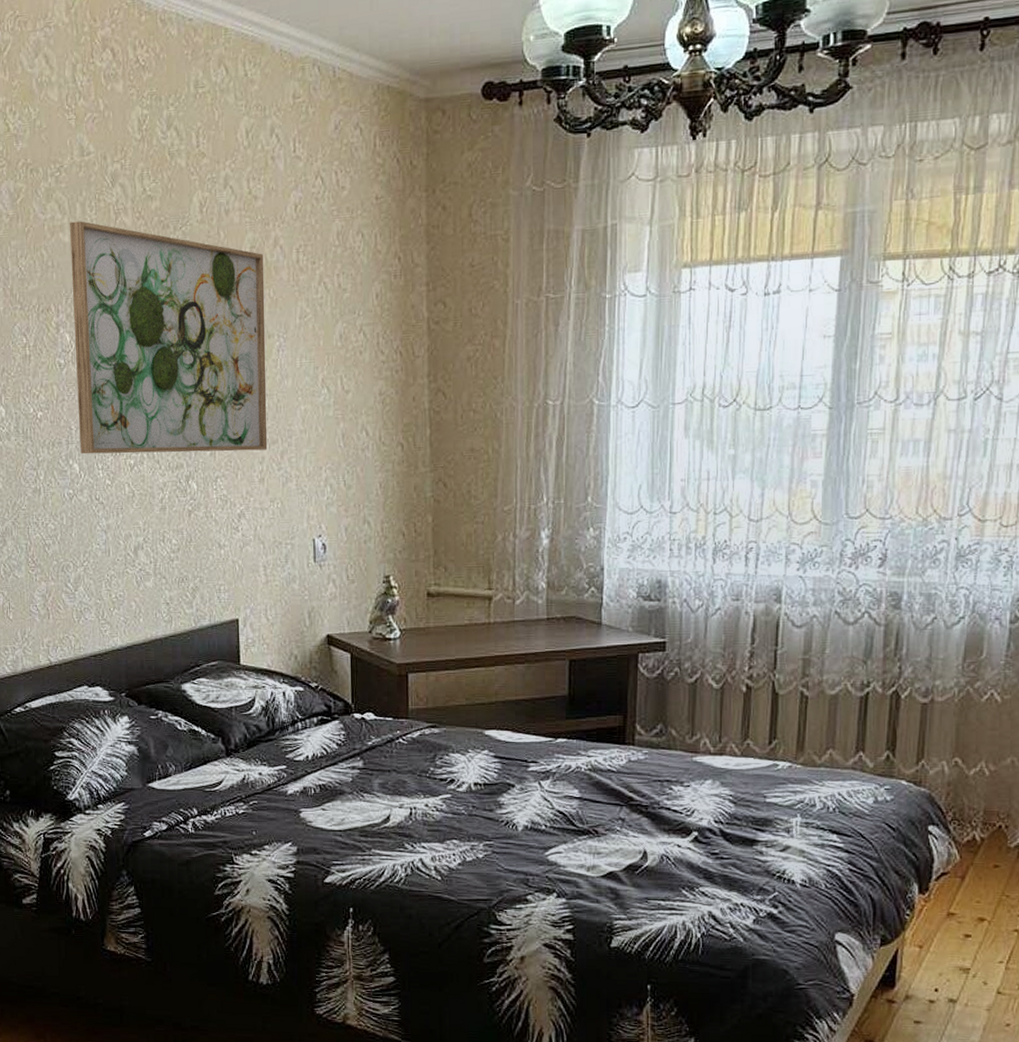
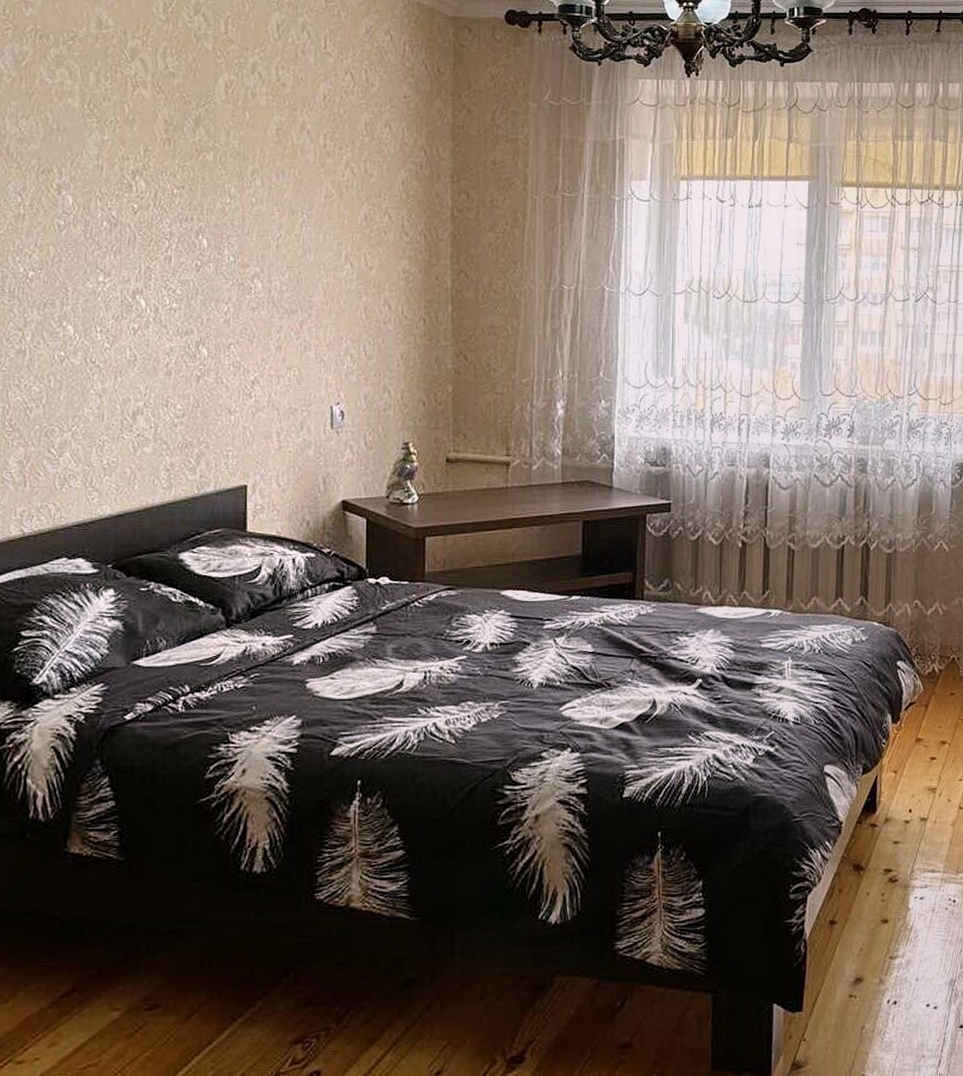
wall art: present [70,221,268,454] -> none [76,89,290,319]

